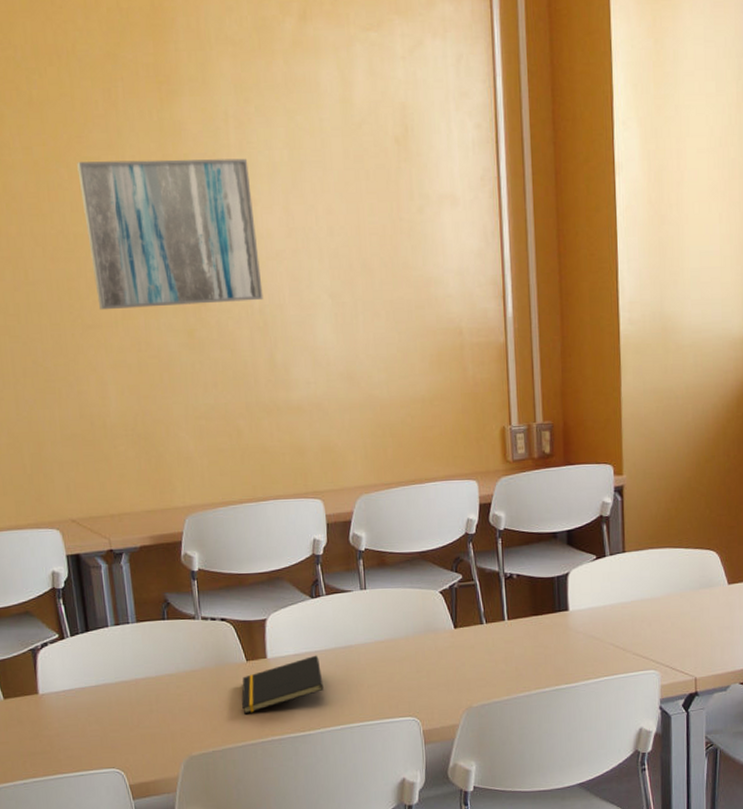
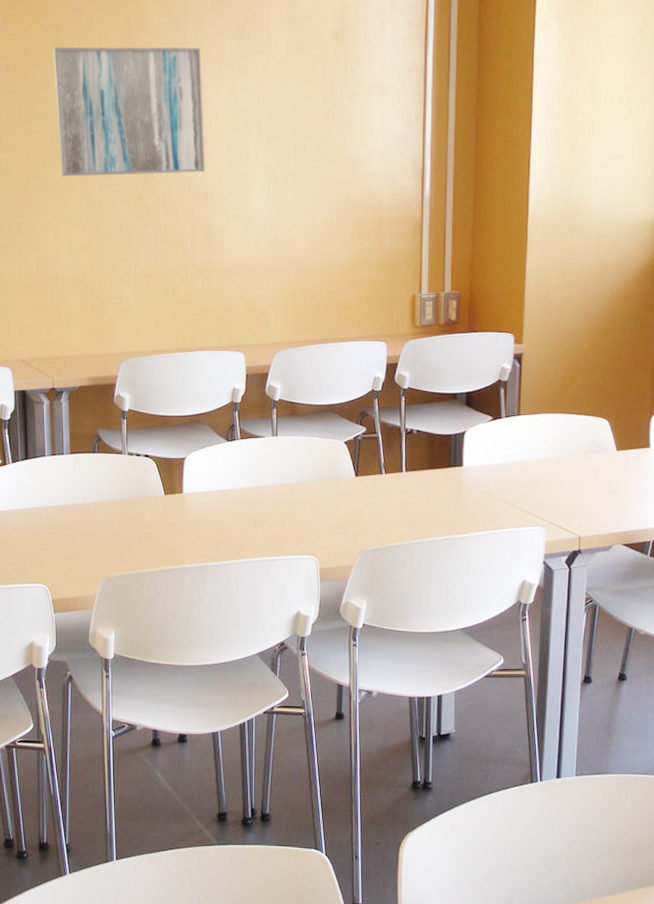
notepad: present [242,655,324,714] -> none [158,493,232,543]

